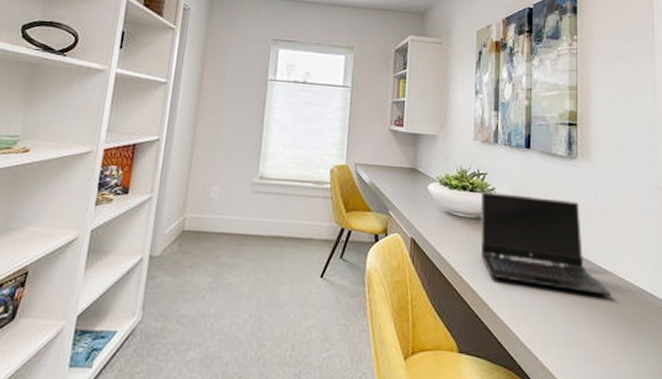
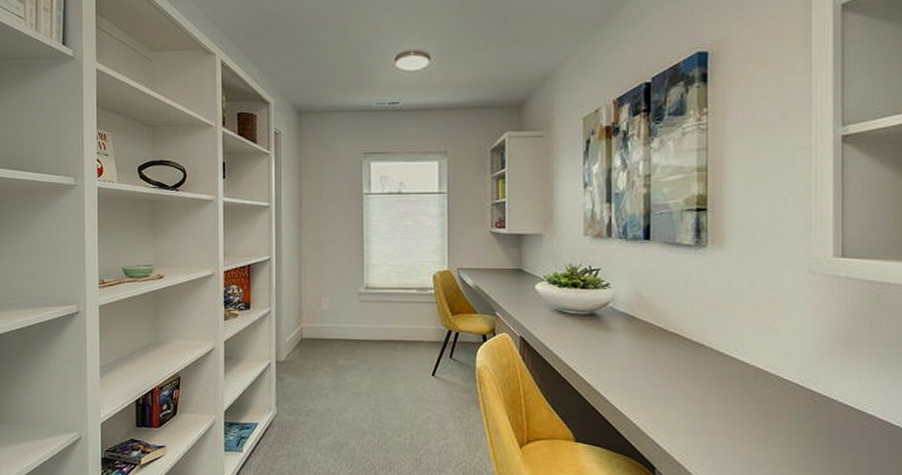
laptop computer: present [480,192,611,297] -> none [593,288,748,388]

